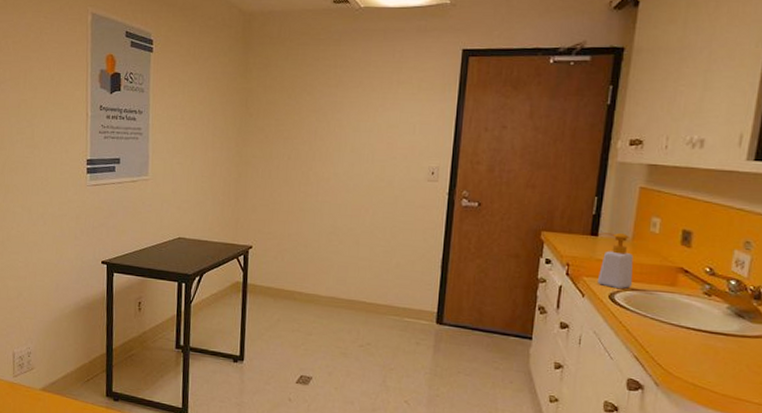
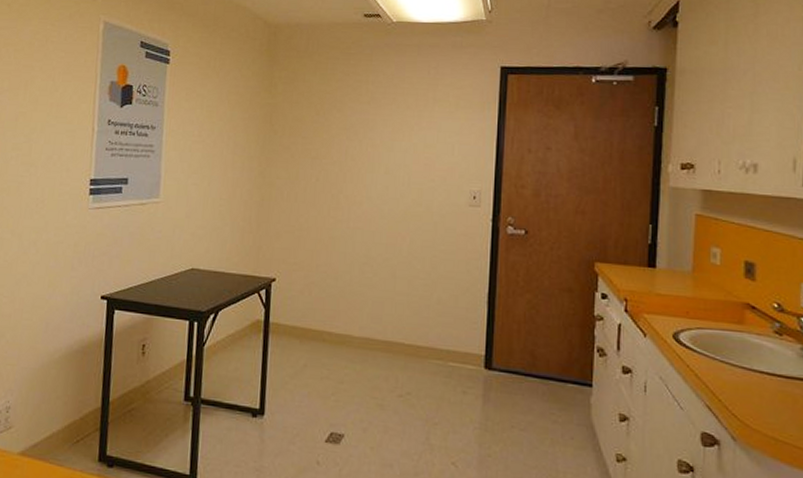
soap bottle: present [597,232,634,289] -> none [656,264,698,328]

